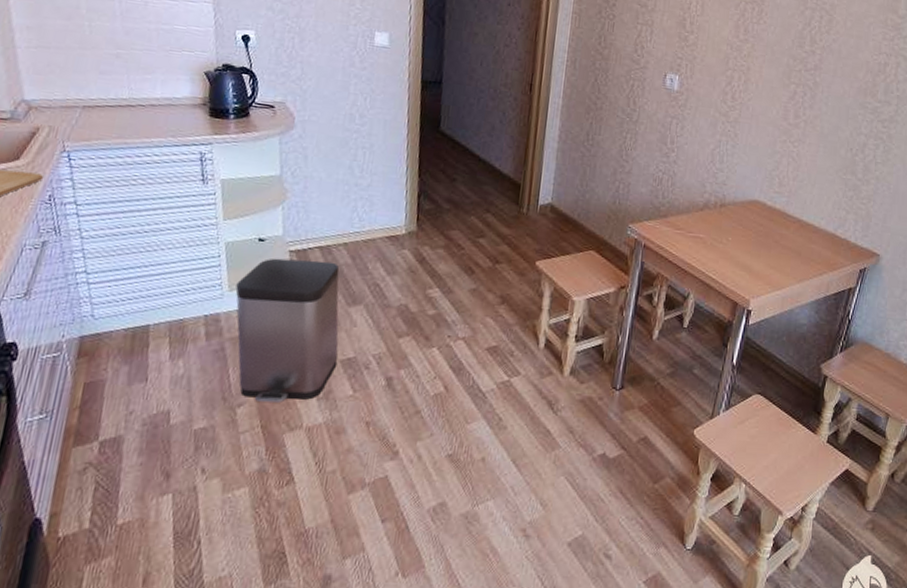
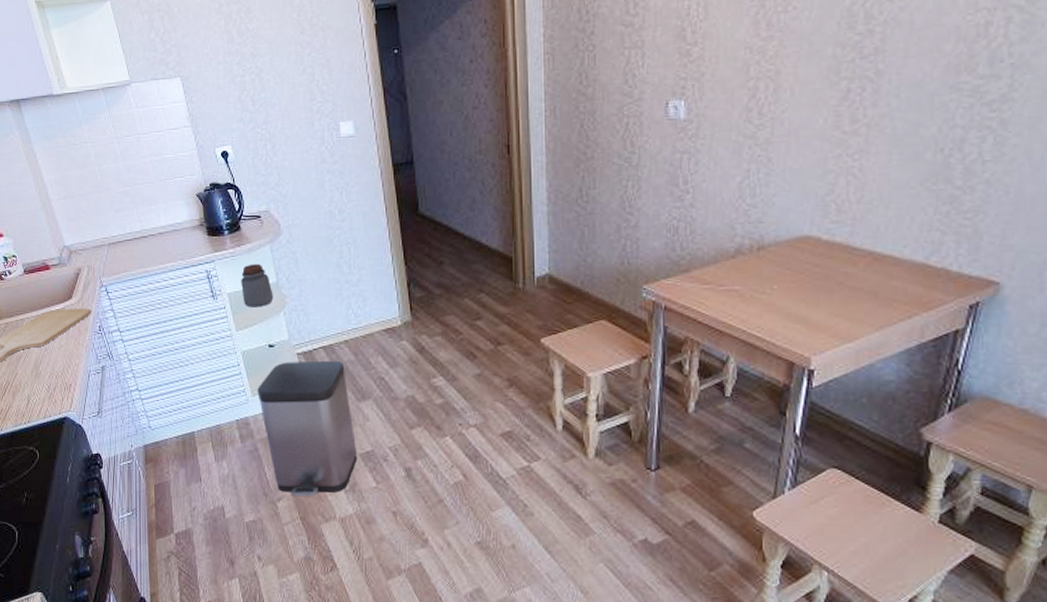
jar: none [237,152,274,199] -> present [241,263,274,308]

